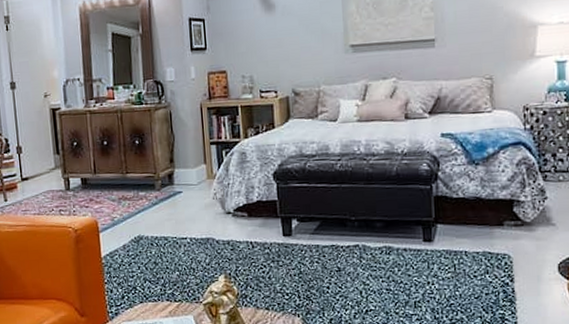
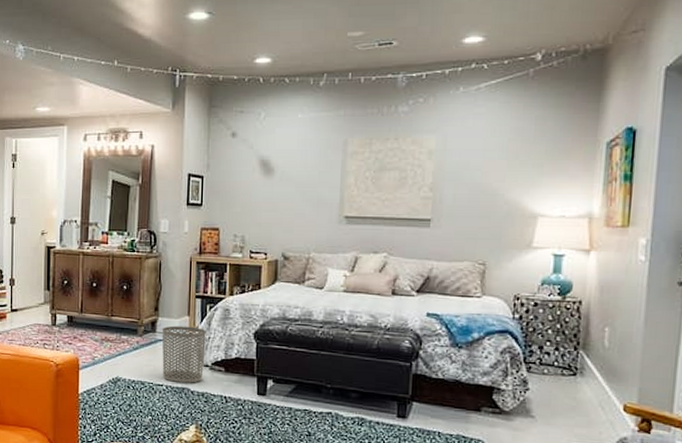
waste bin: none [179,174,227,234] -> present [161,325,206,384]

